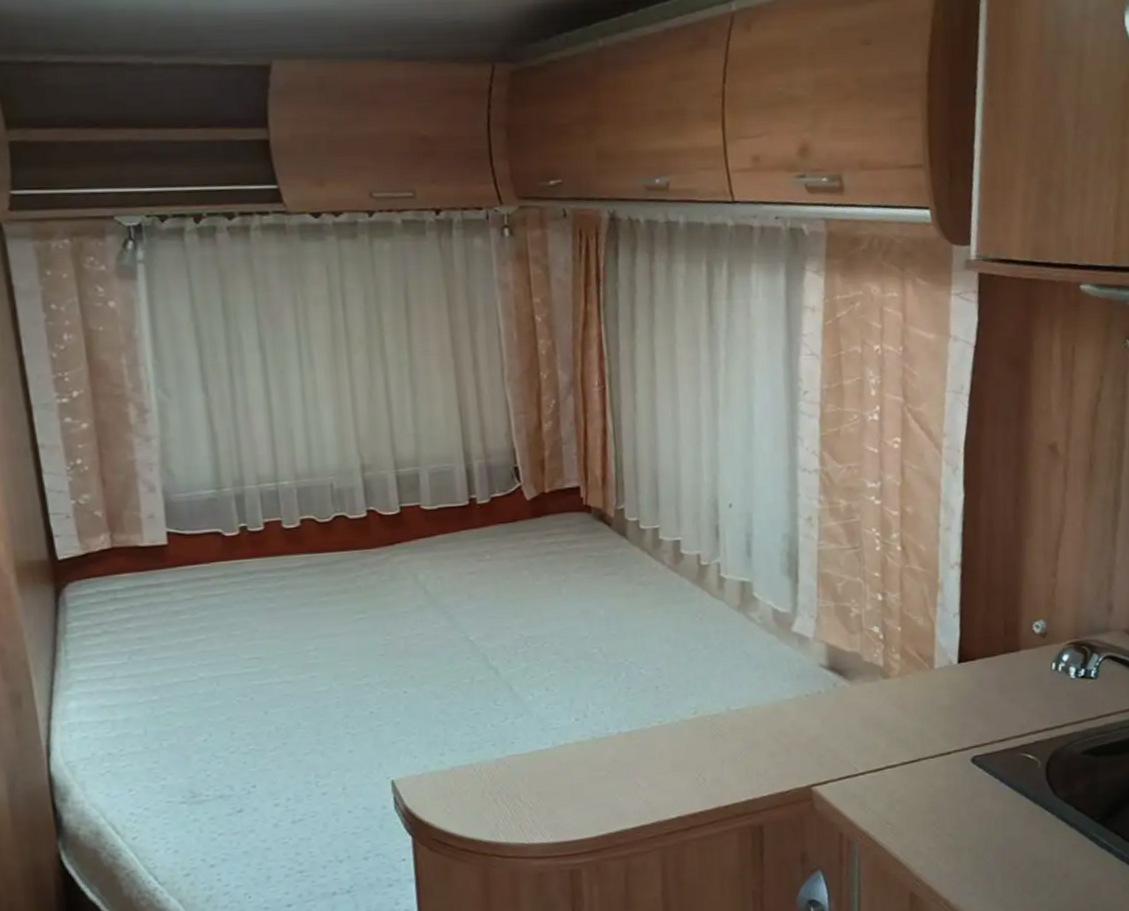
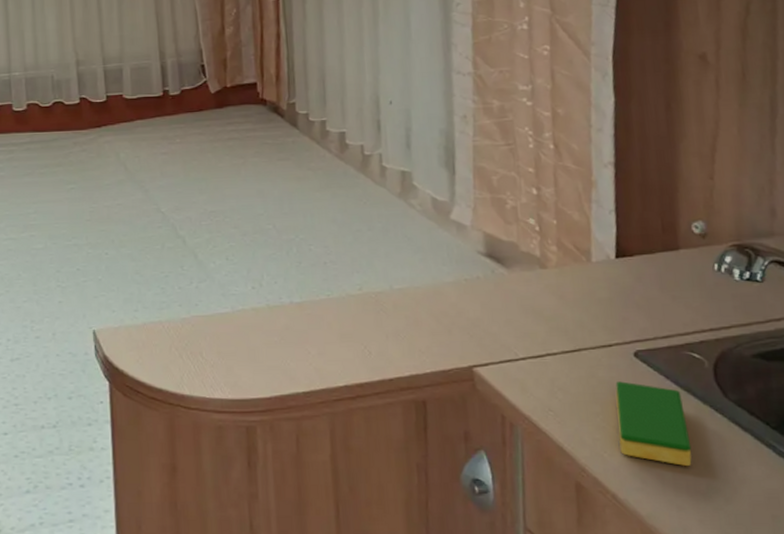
dish sponge: none [952,788,1021,867] -> present [615,381,692,467]

